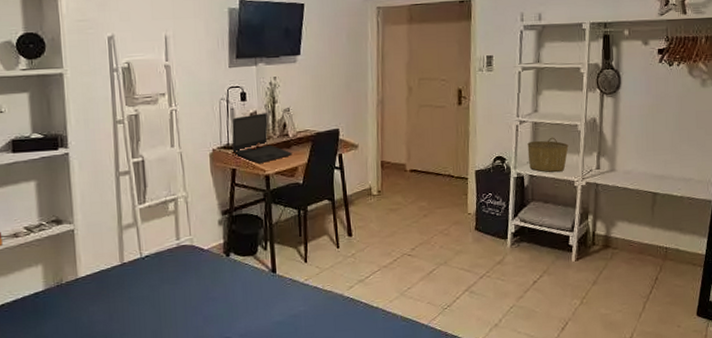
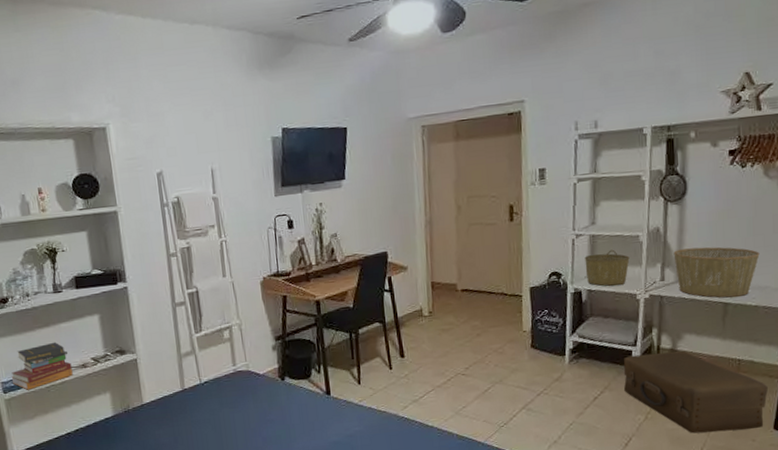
laptop: present [231,113,292,163] -> none [280,239,341,289]
suitcase: none [561,238,692,319] -> present [623,351,768,434]
basket: none [608,138,685,188] -> present [673,247,760,298]

